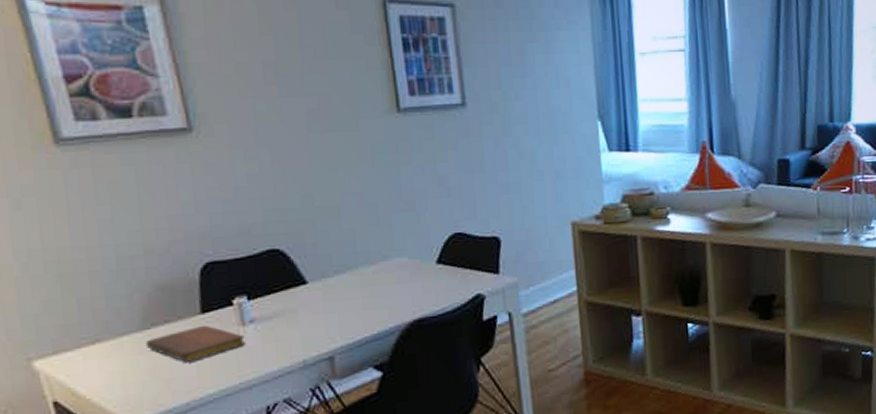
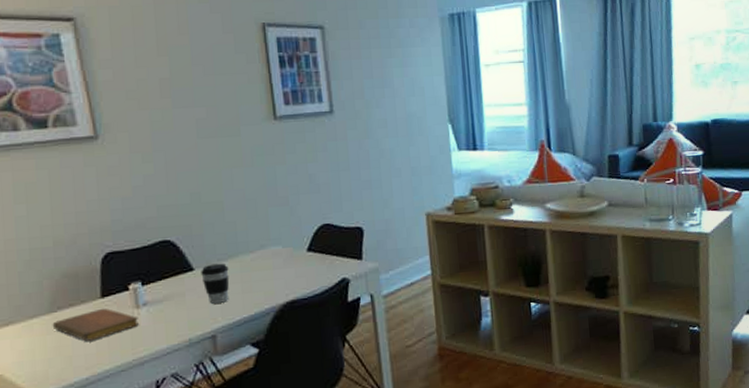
coffee cup: none [315,275,349,322] -> present [201,263,230,305]

